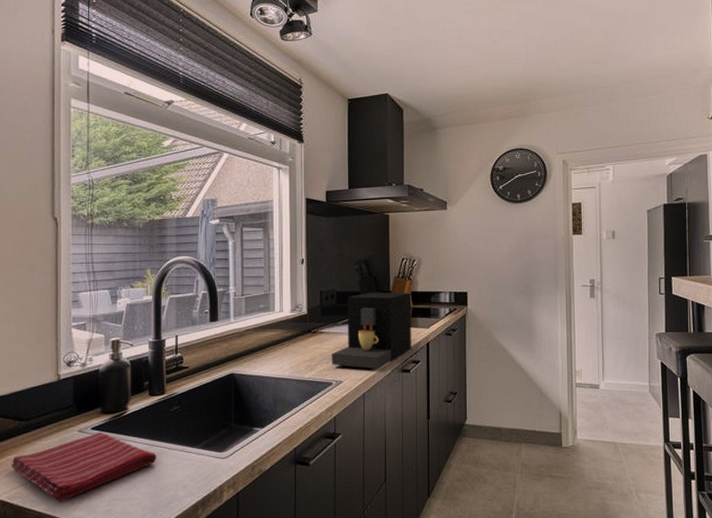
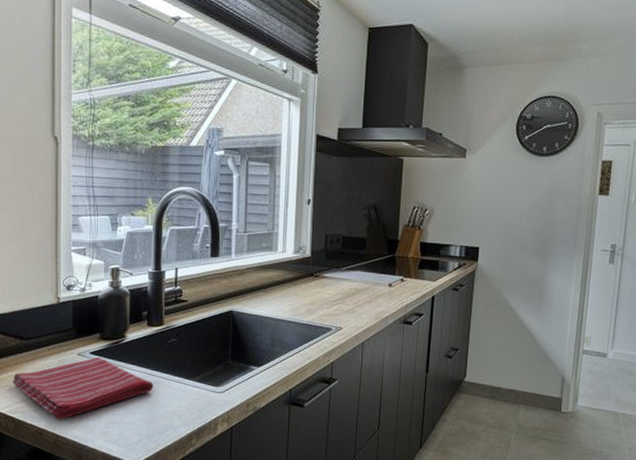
coffee maker: present [332,292,411,369] -> none [333,239,419,319]

